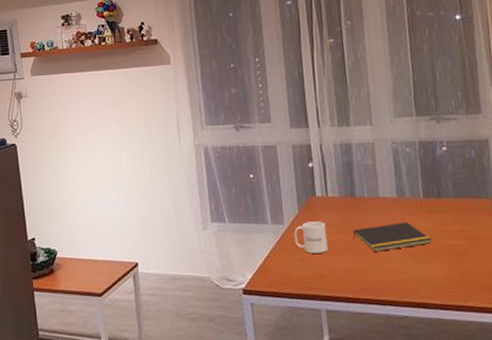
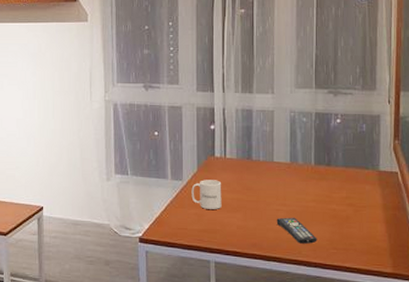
notepad: present [352,222,432,252] -> none [245,186,318,212]
remote control: none [388,256,435,284] -> present [276,217,317,244]

